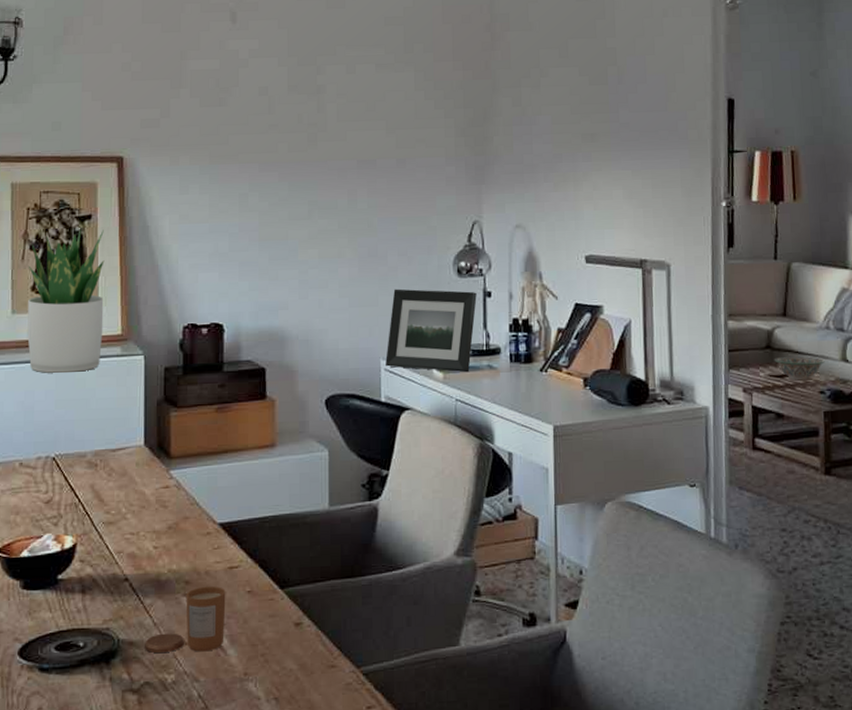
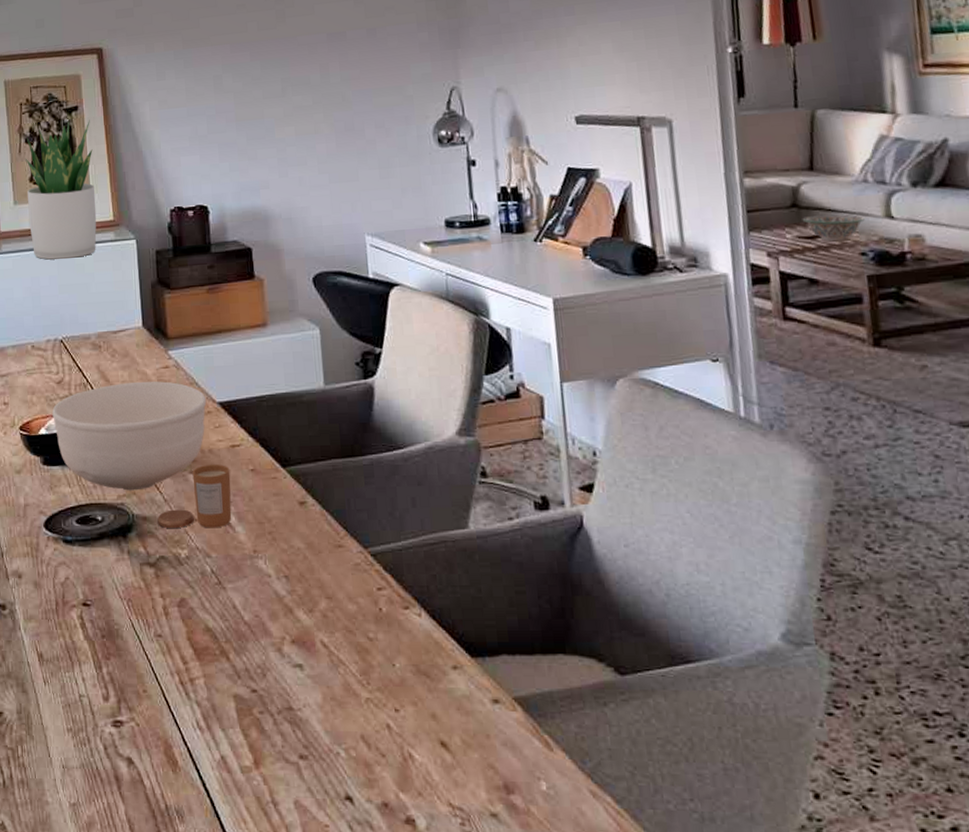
bowl: none [37,501,207,615] -> present [52,381,207,491]
picture frame: present [385,288,477,373] -> none [370,161,461,246]

